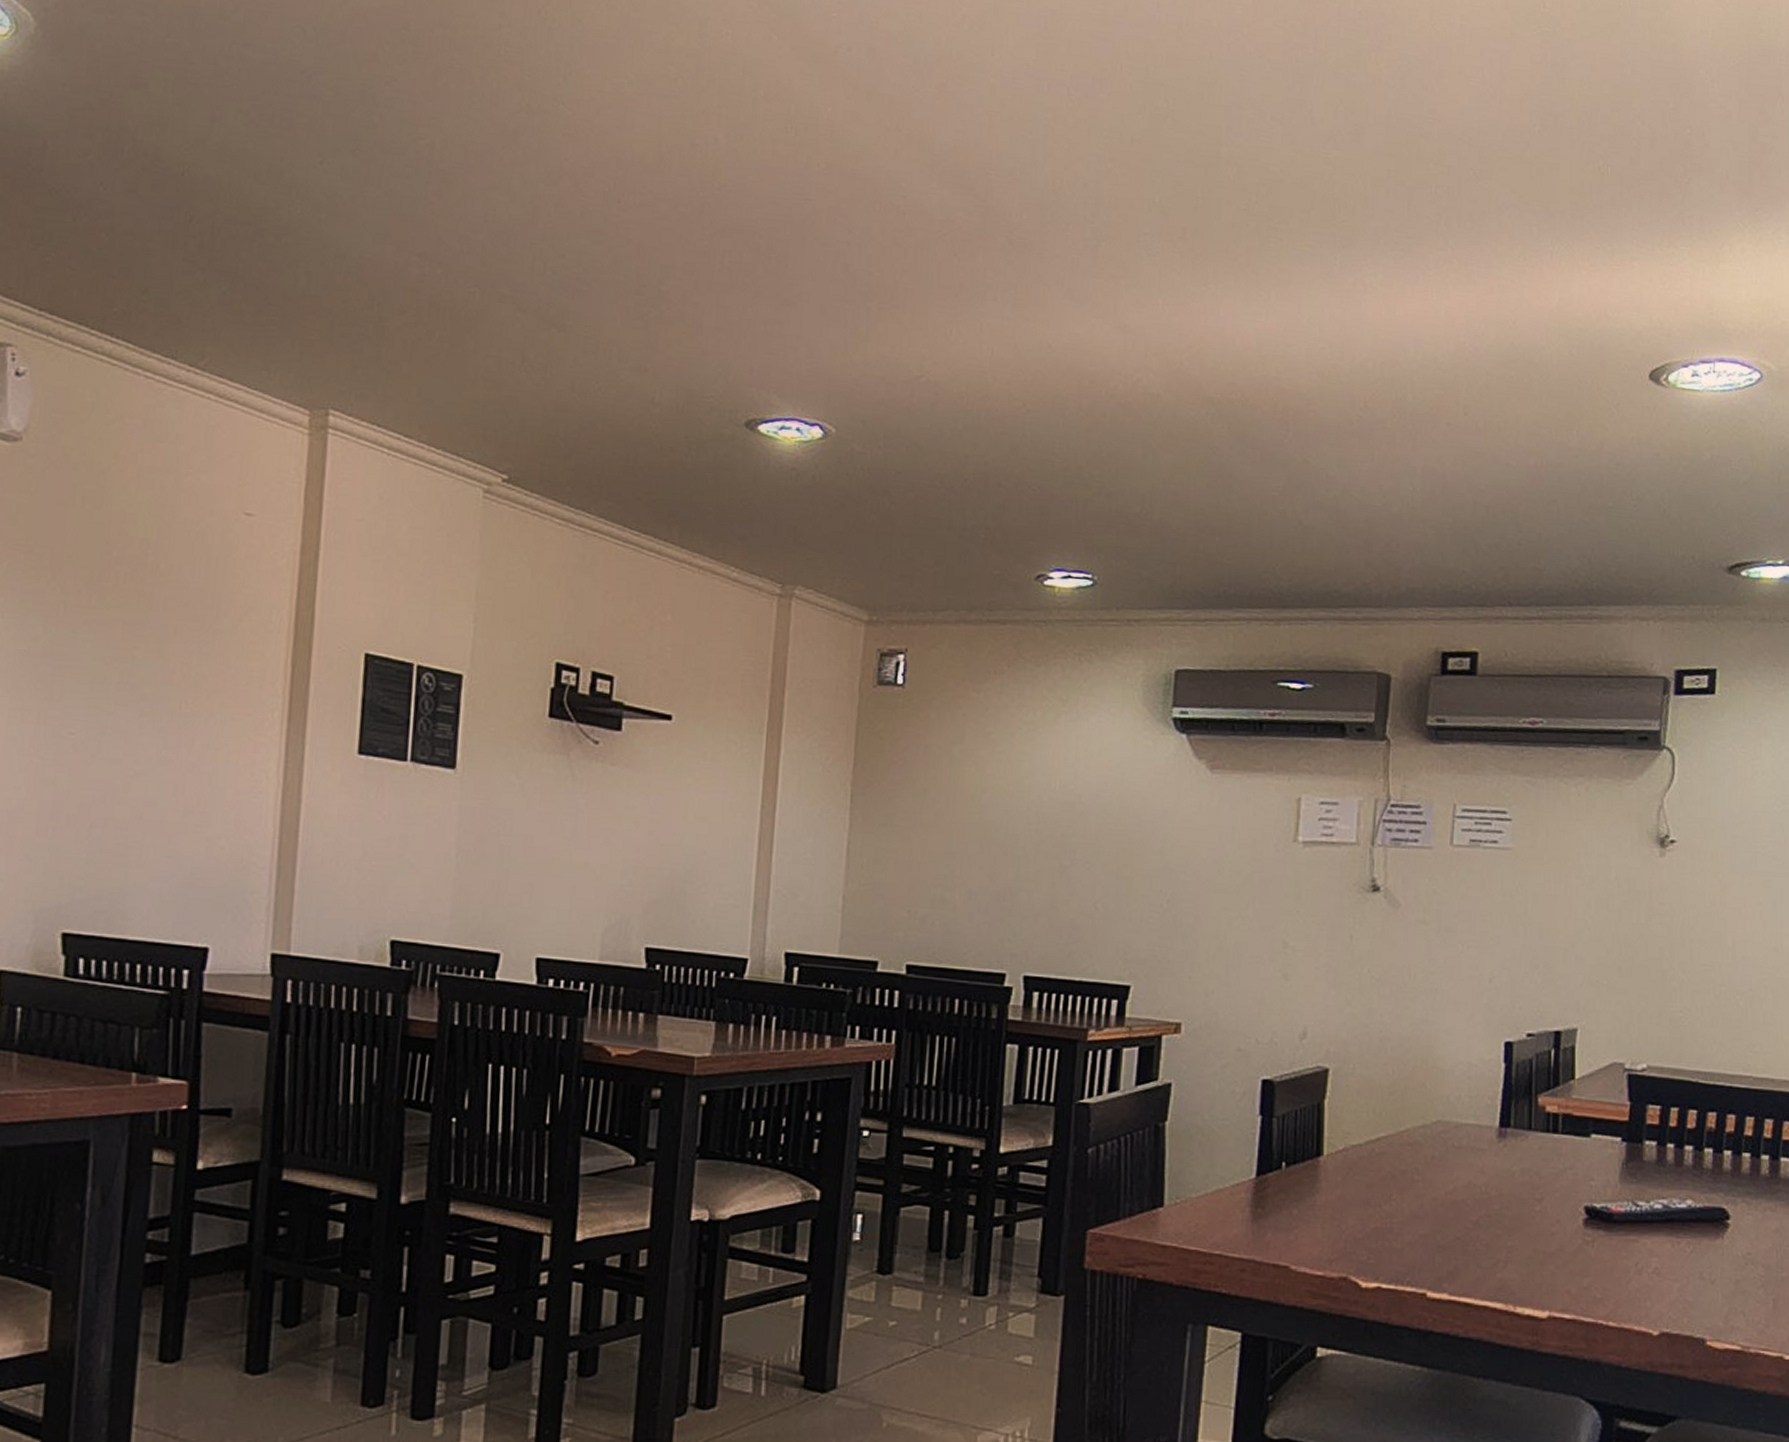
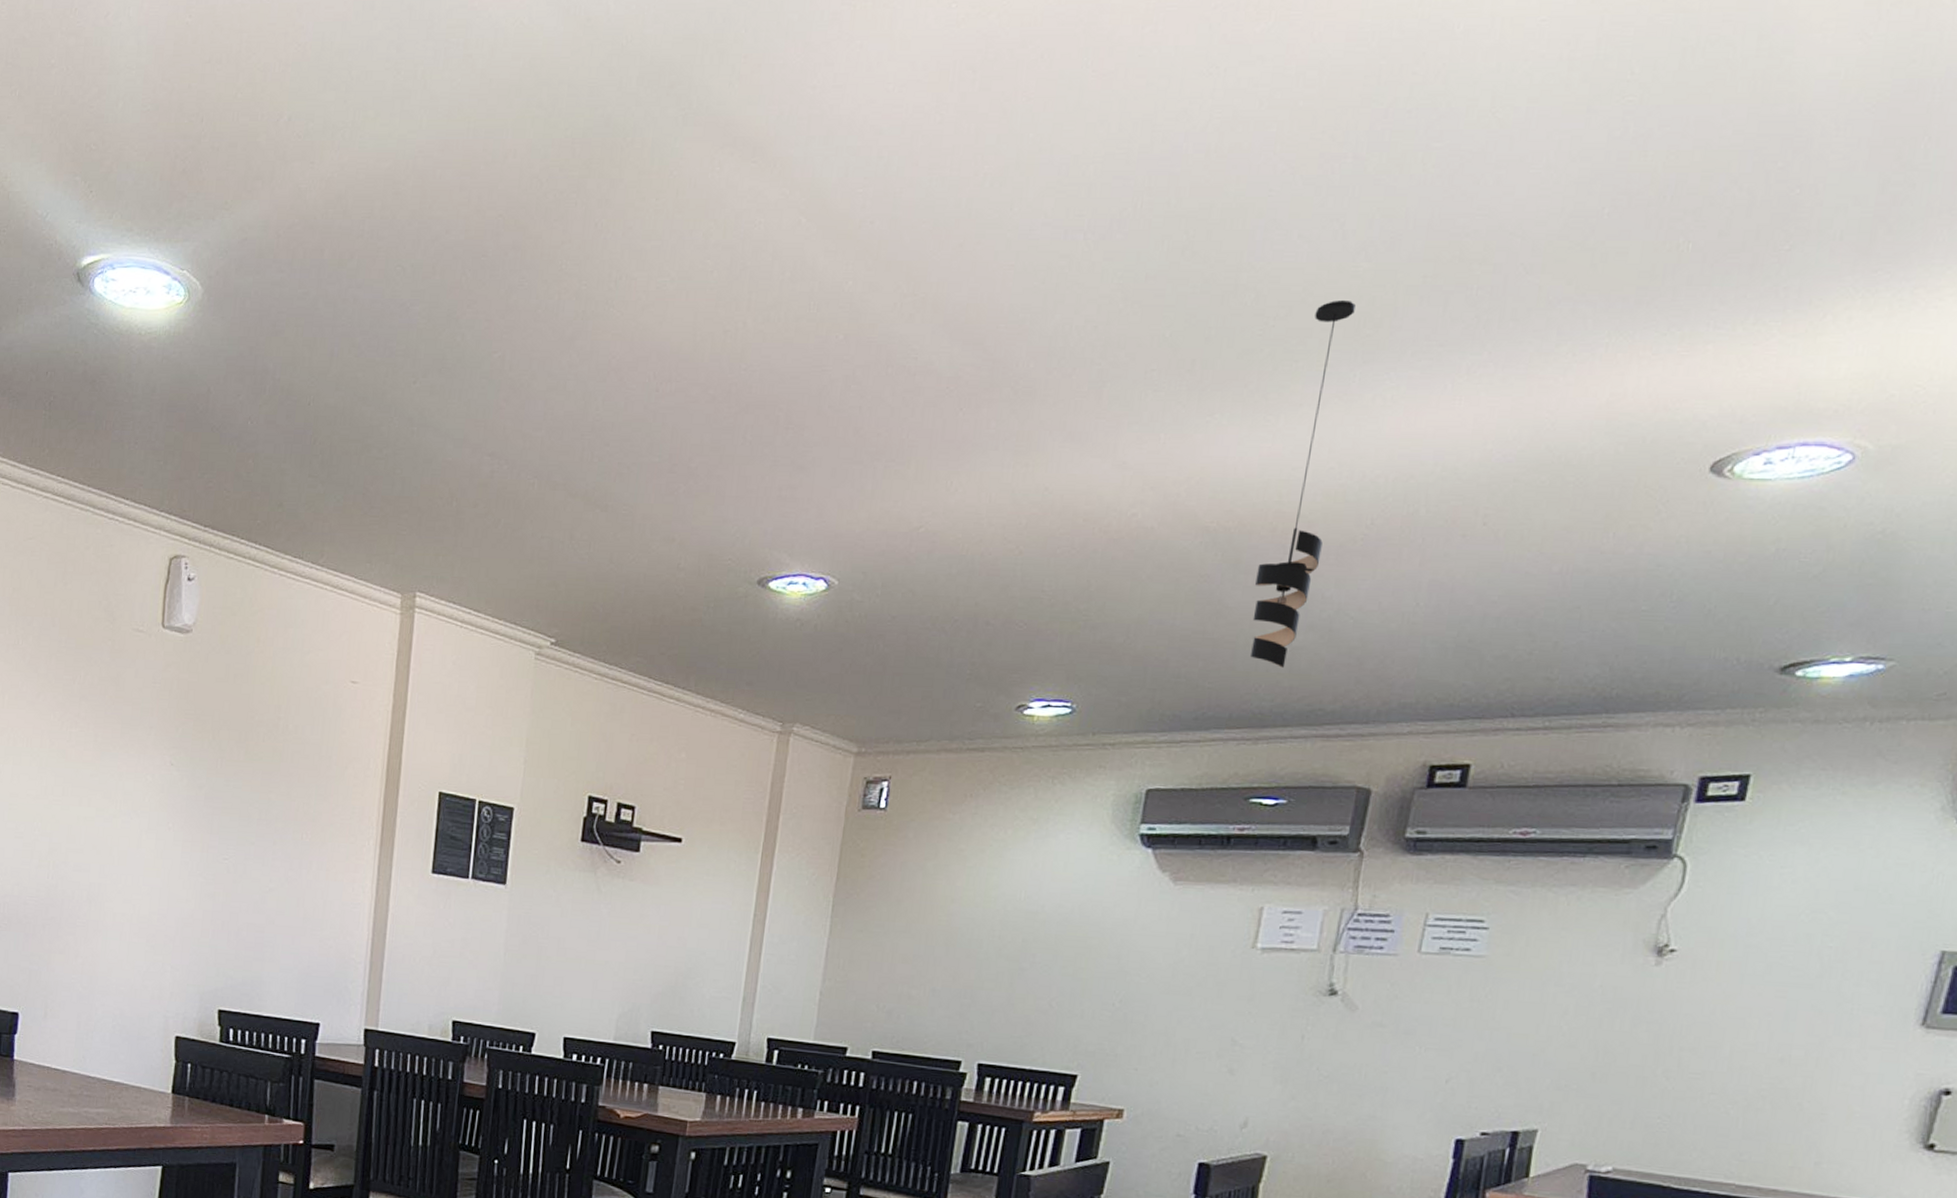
pendant light: none [1263,183,1330,547] -> present [1251,299,1356,668]

